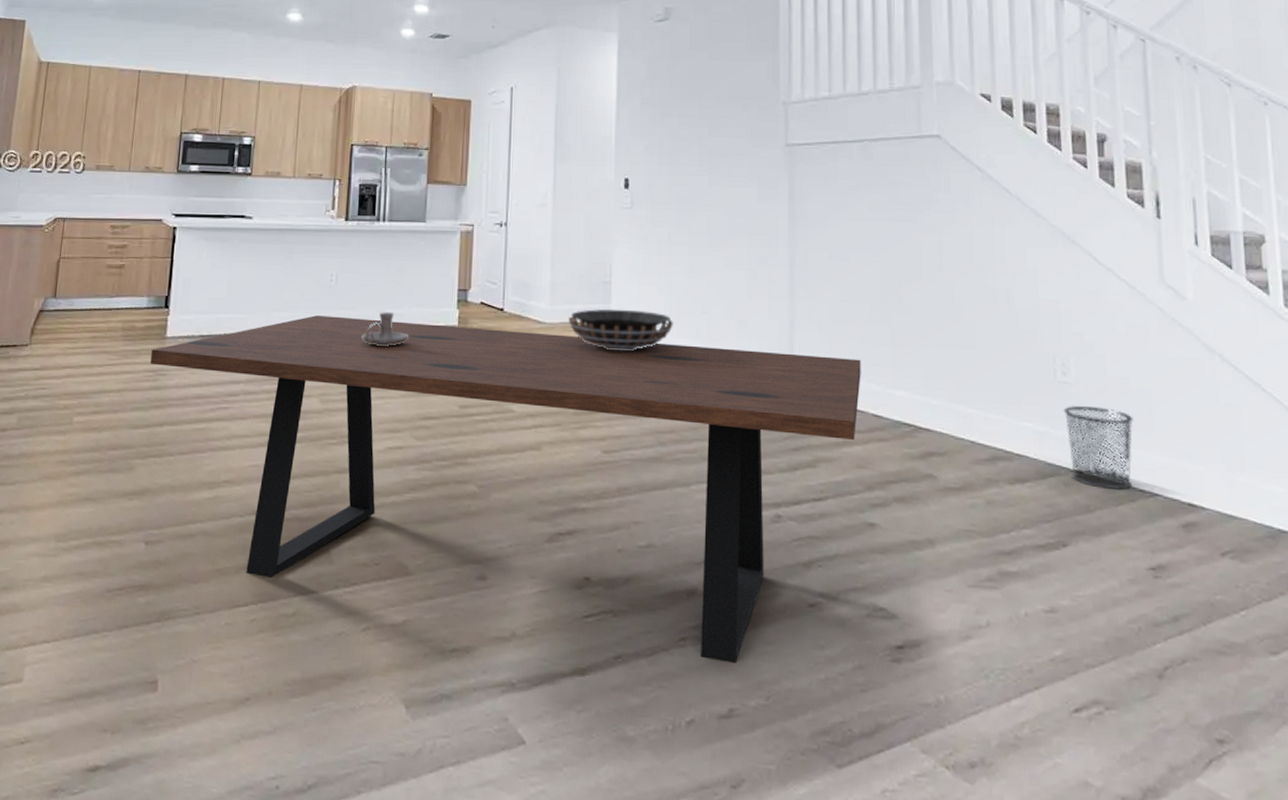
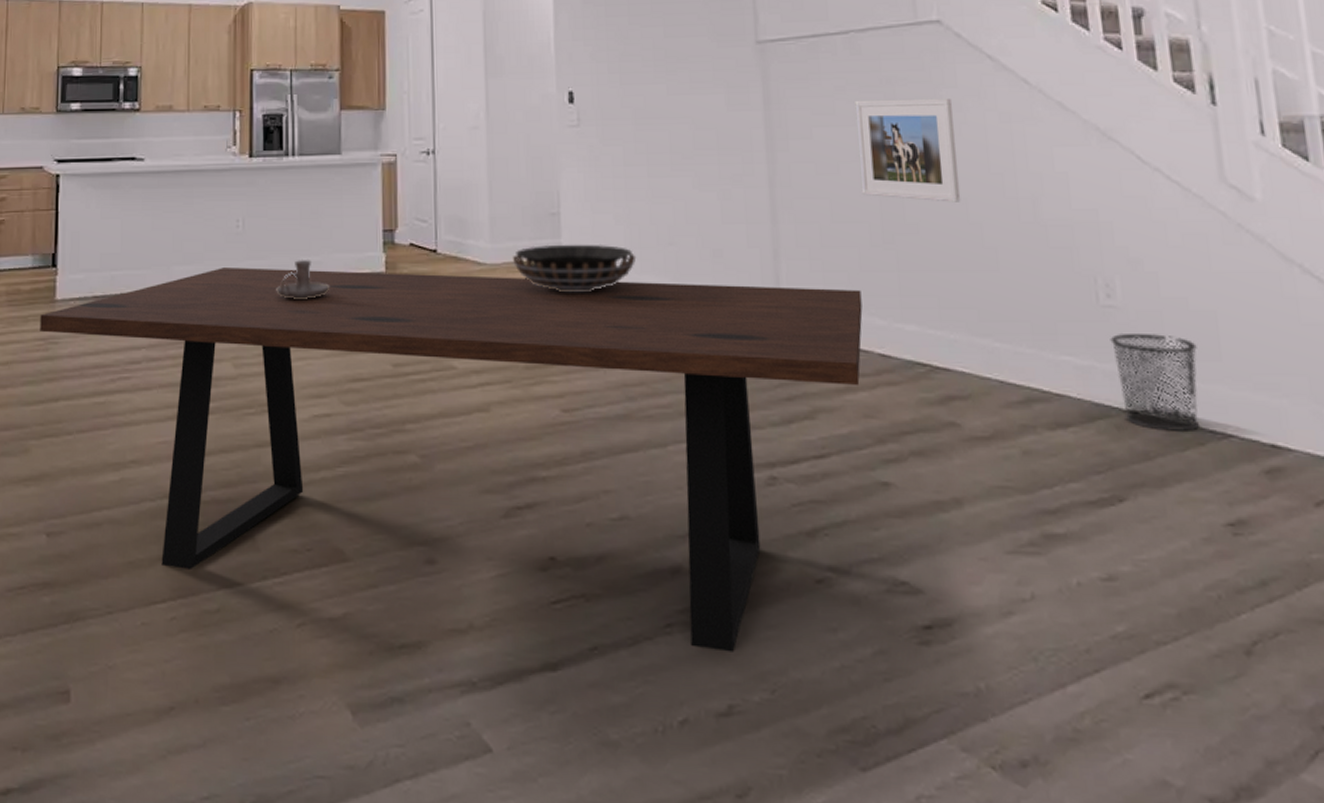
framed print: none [865,198,948,289] -> present [855,98,961,202]

